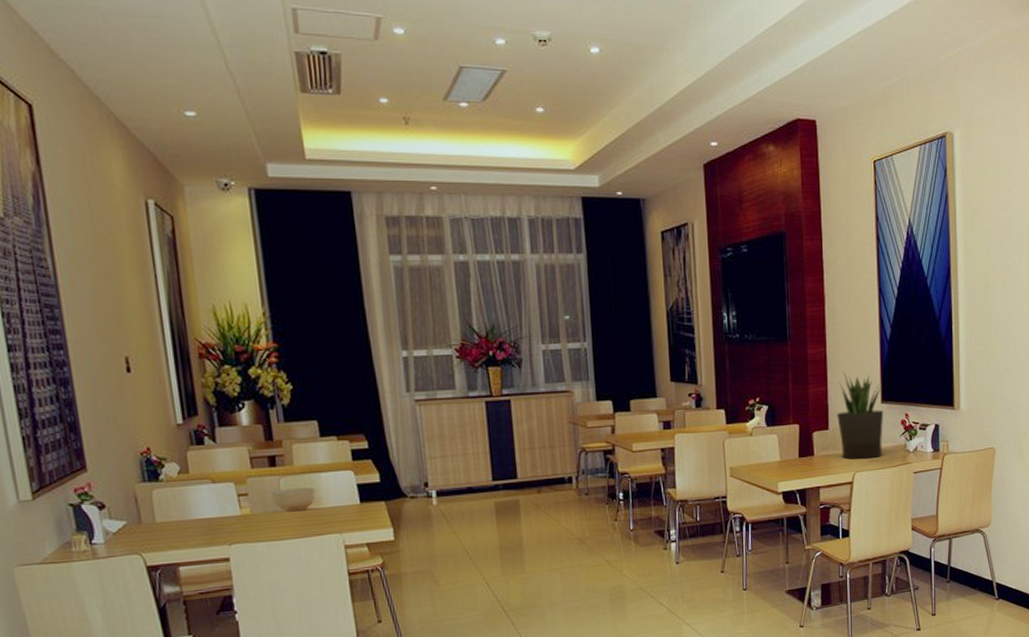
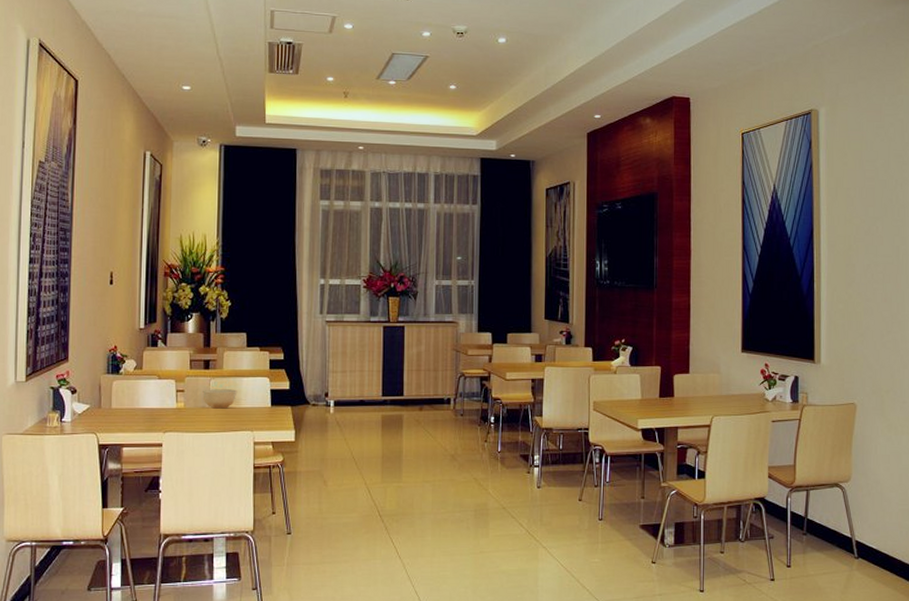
planter: present [837,373,884,460] -> none [698,322,744,405]

